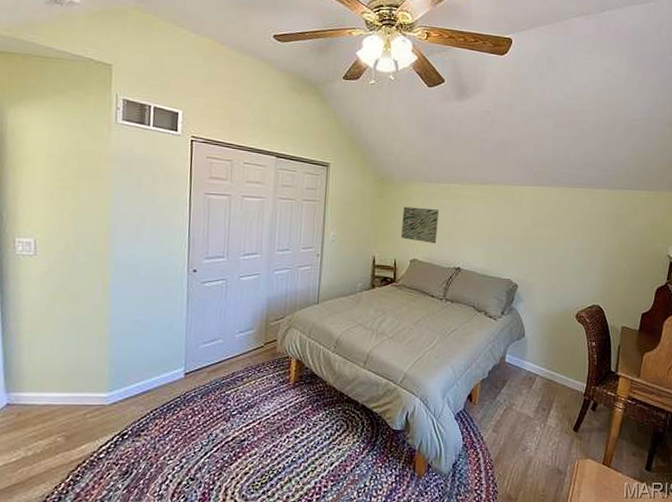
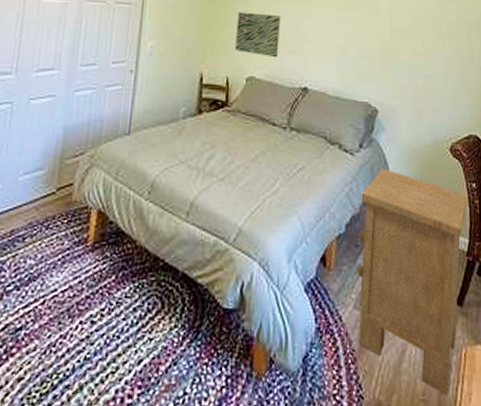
nightstand: none [495,330,588,493] -> present [357,168,468,396]

